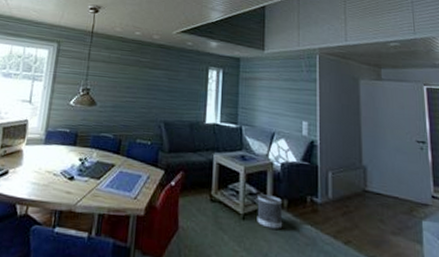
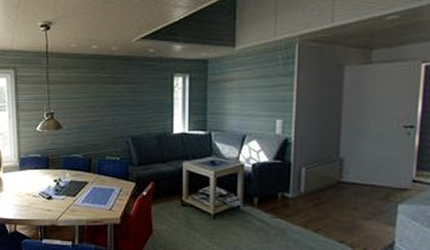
wastebasket: present [257,194,283,229] -> none [227,195,253,224]

